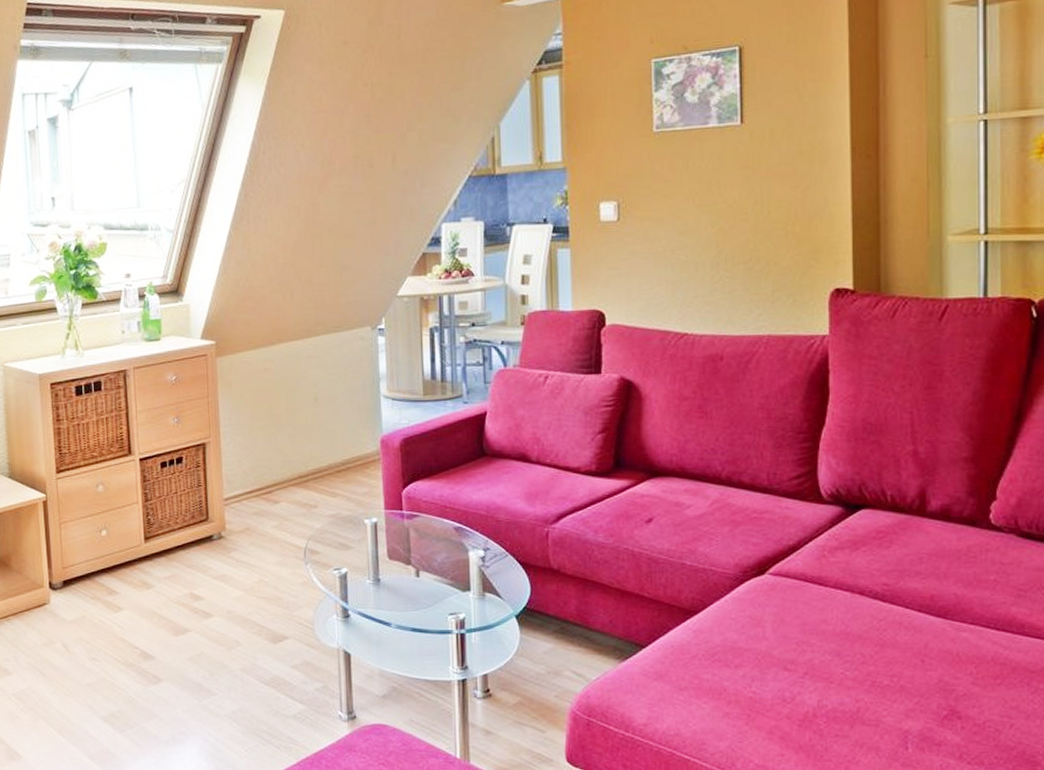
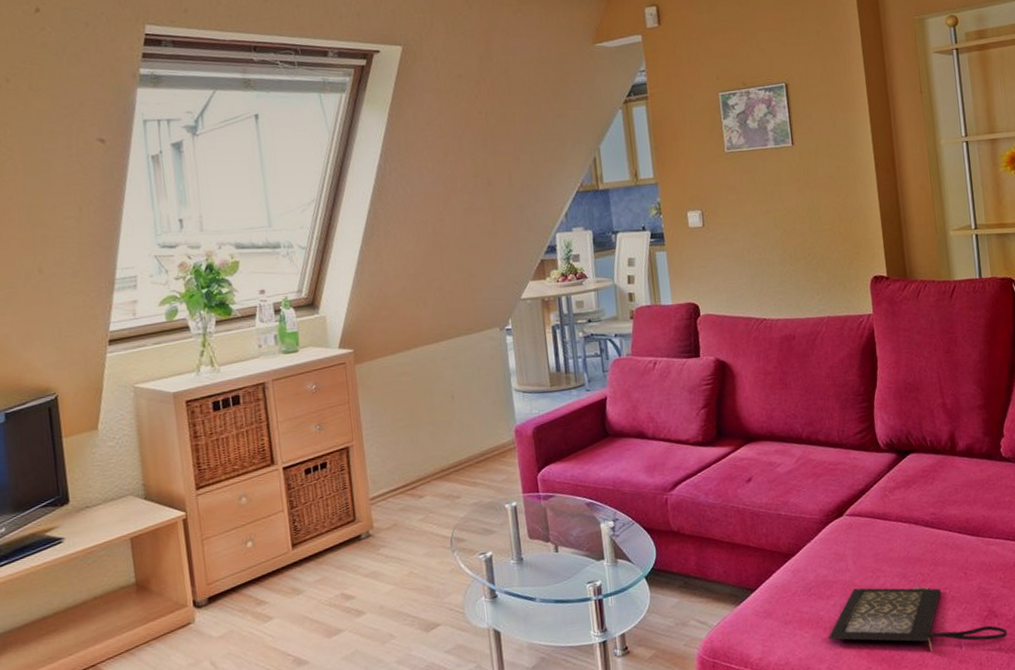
clutch bag: none [732,661,974,748] -> present [828,586,1008,652]

